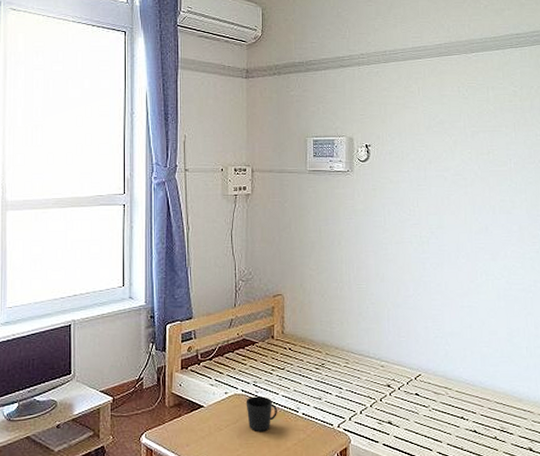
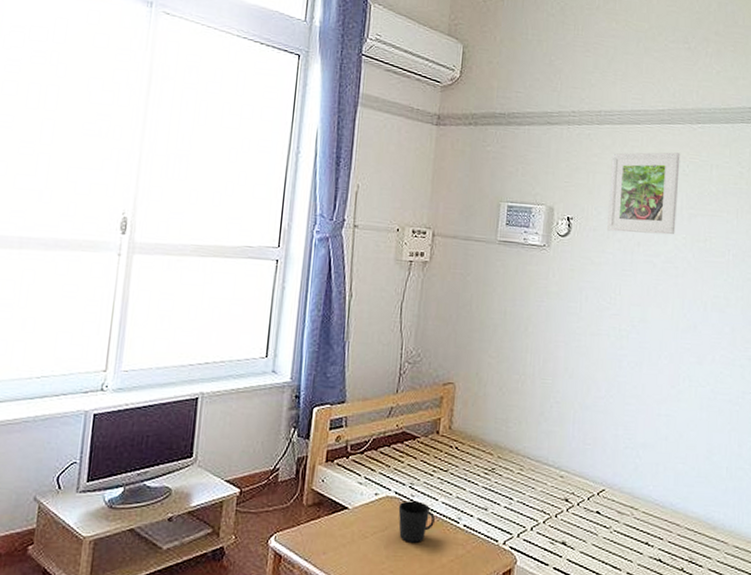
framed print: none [399,80,461,153] -> present [607,152,680,235]

